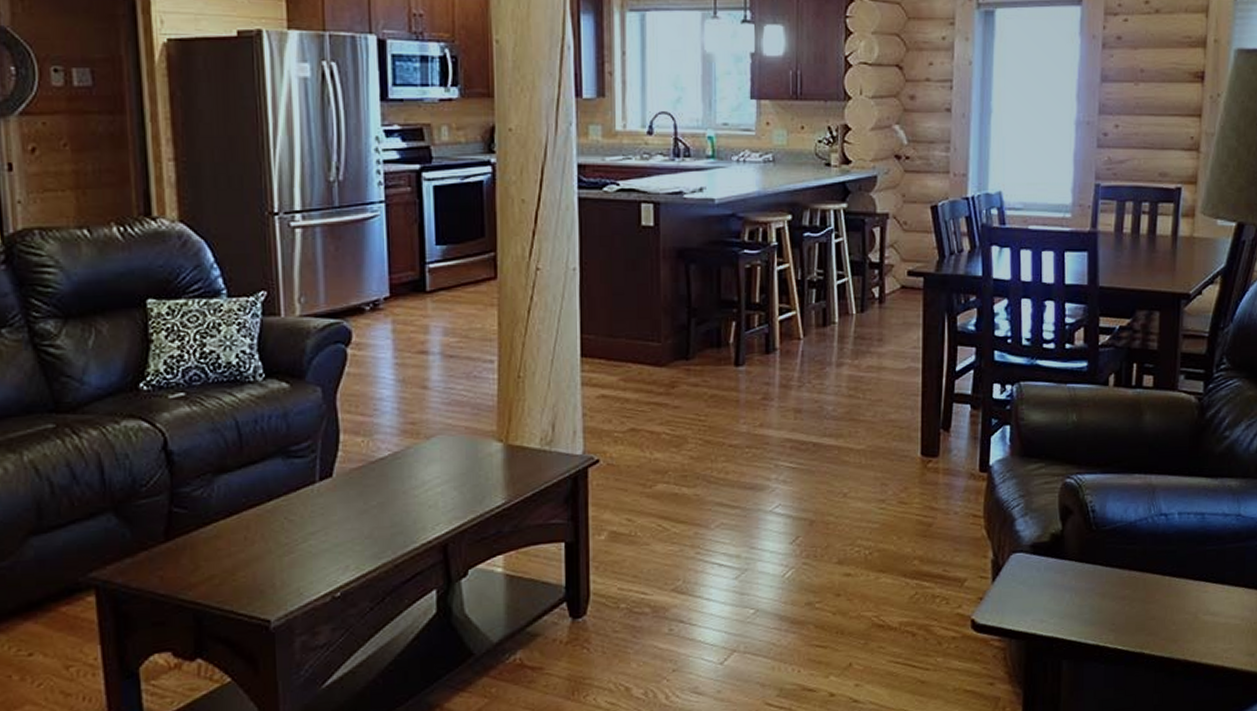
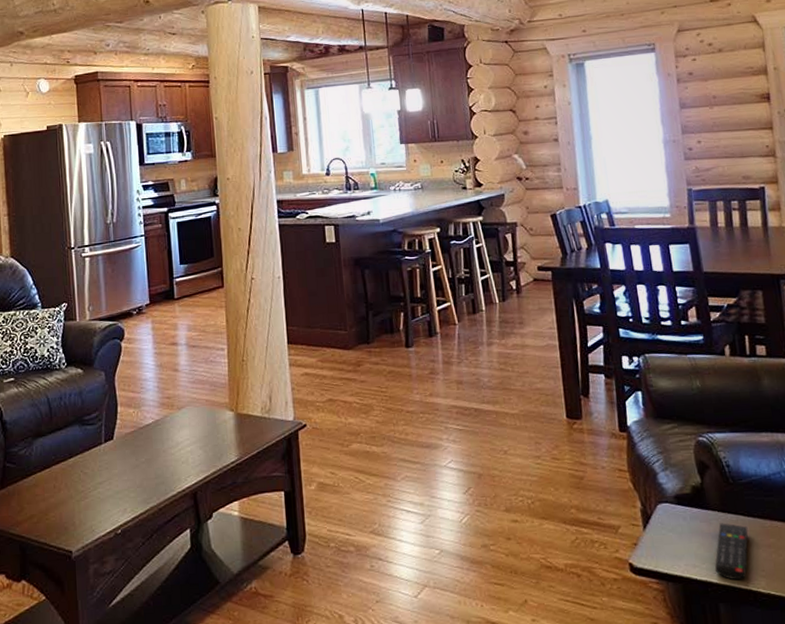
remote control: none [1062,574,1104,635] -> present [714,523,748,580]

